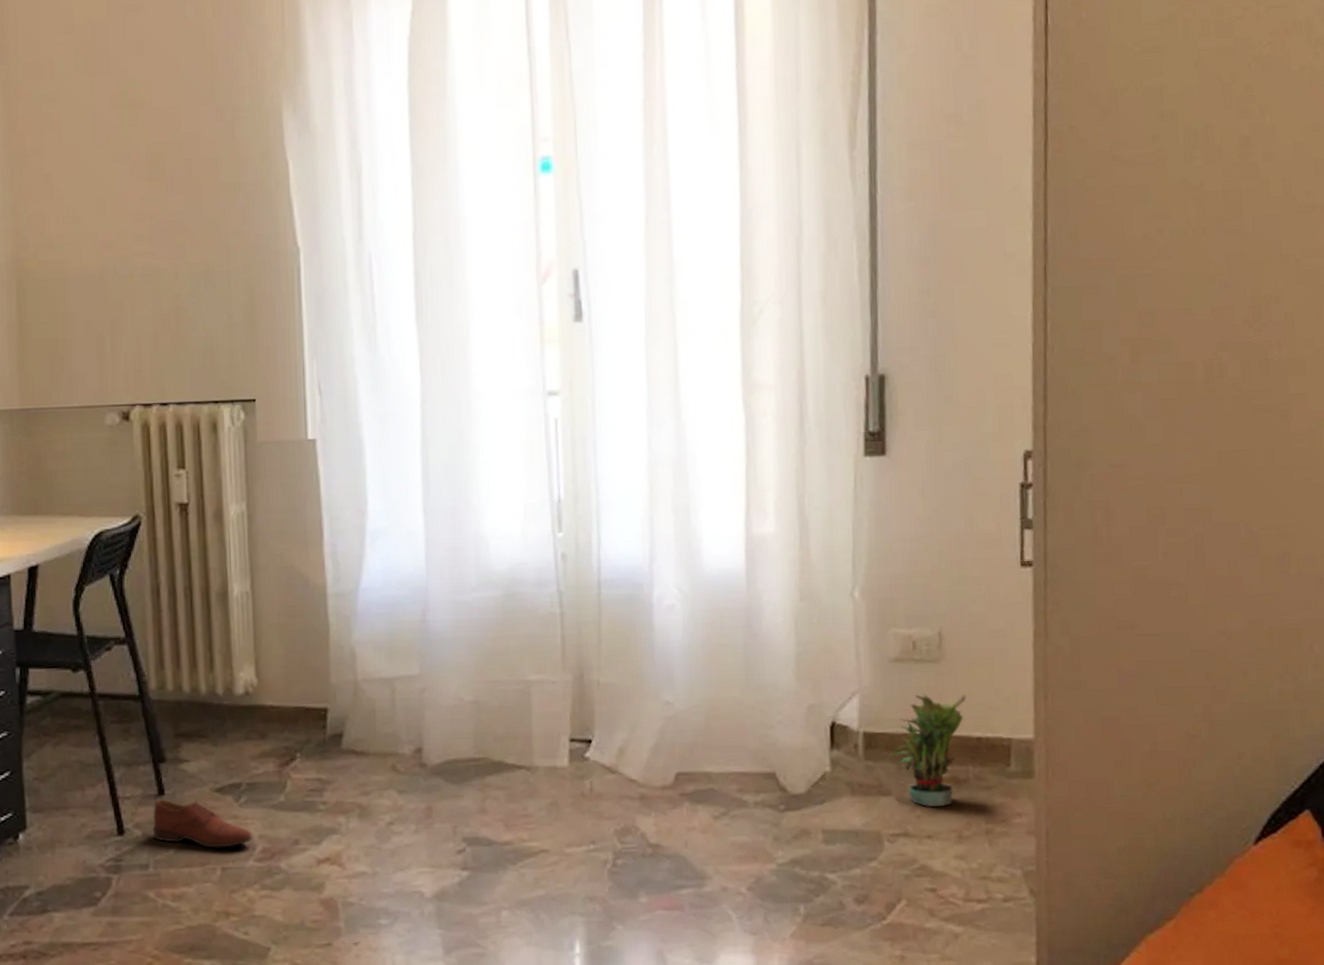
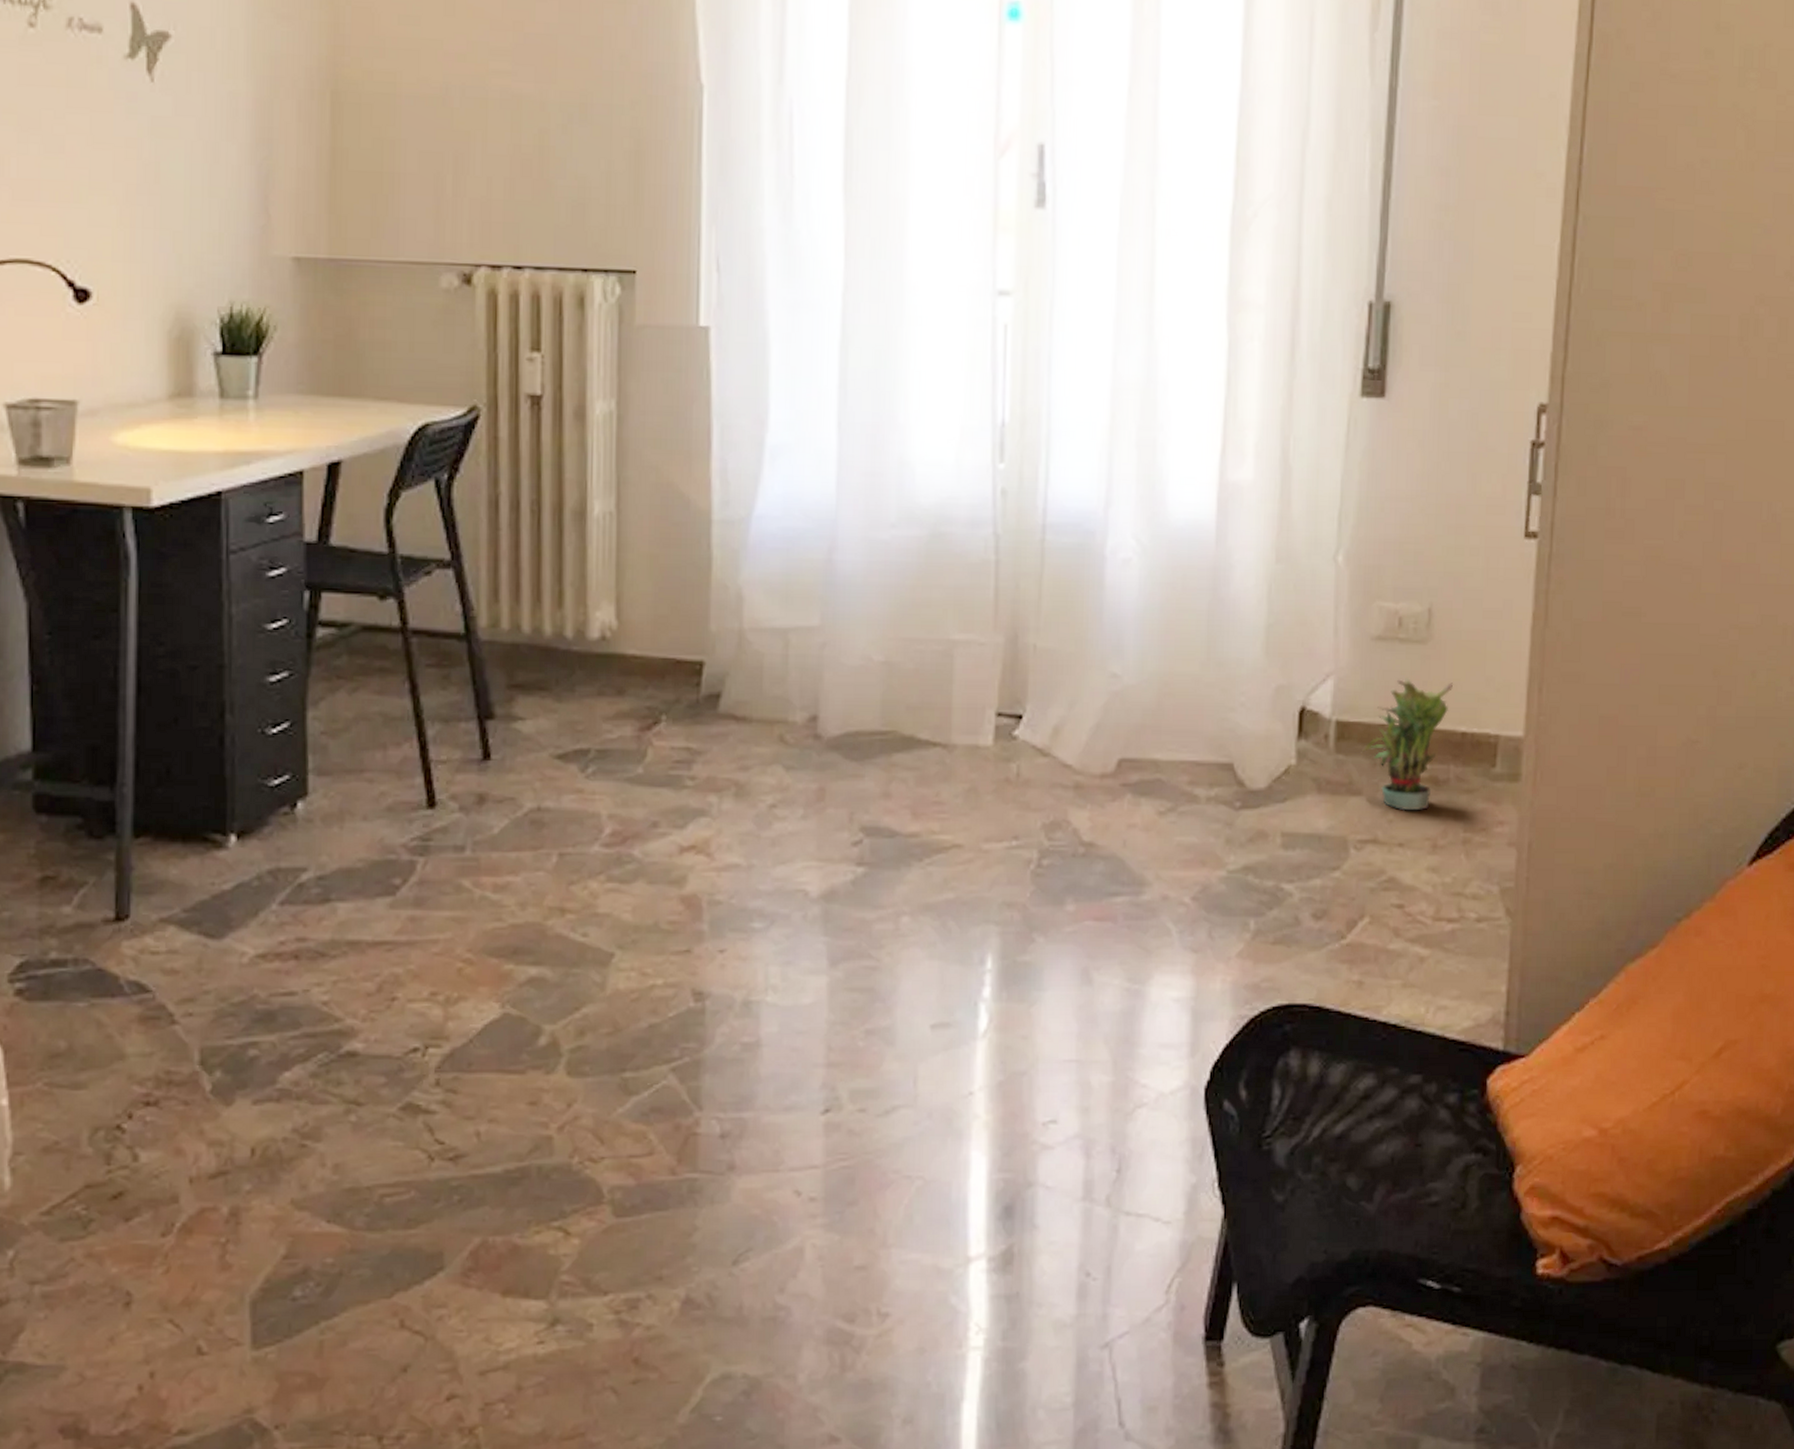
shoe: present [152,799,253,848] -> none [473,764,600,828]

